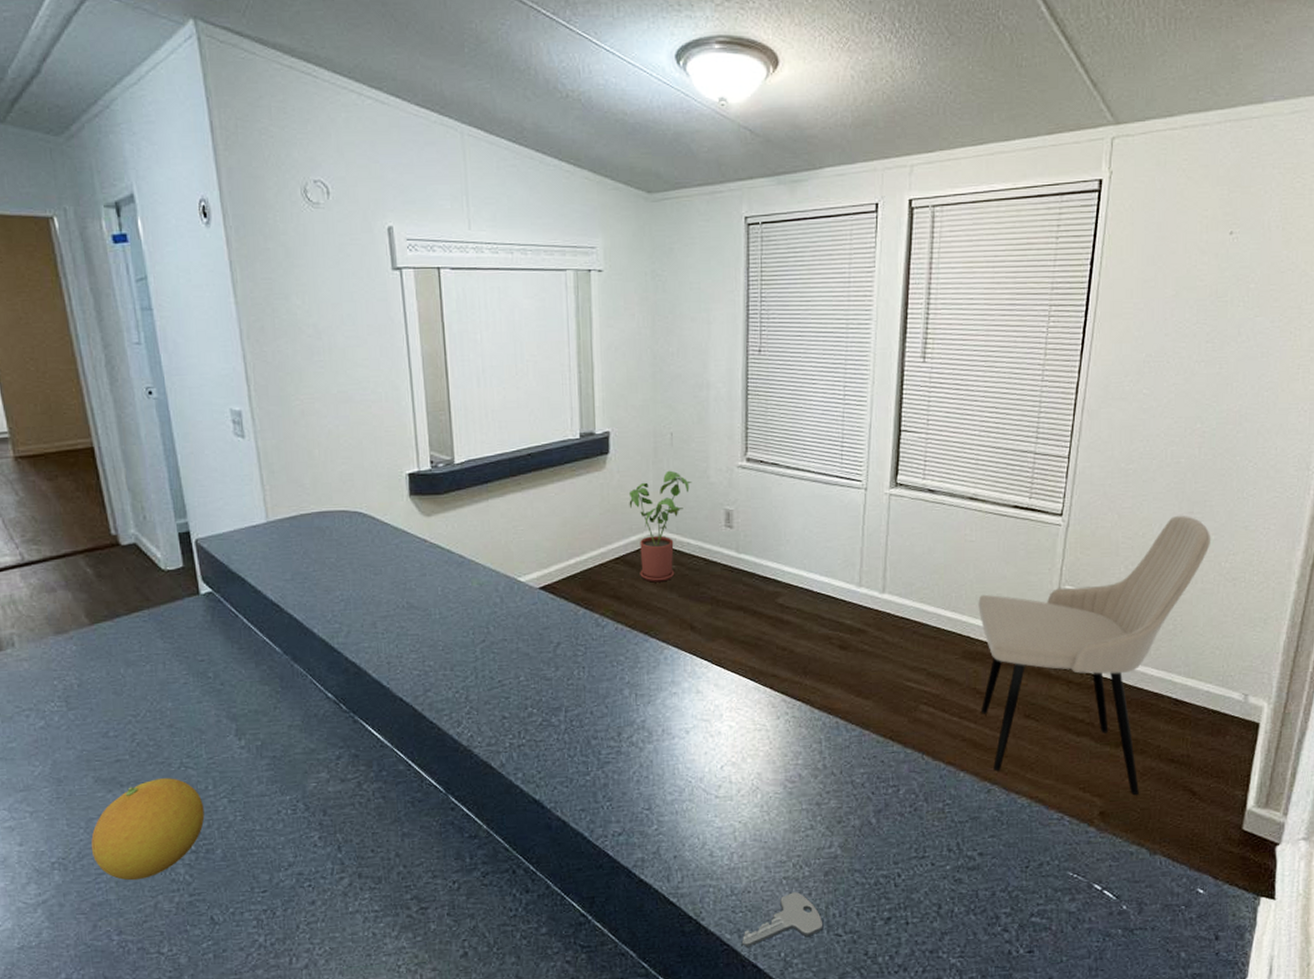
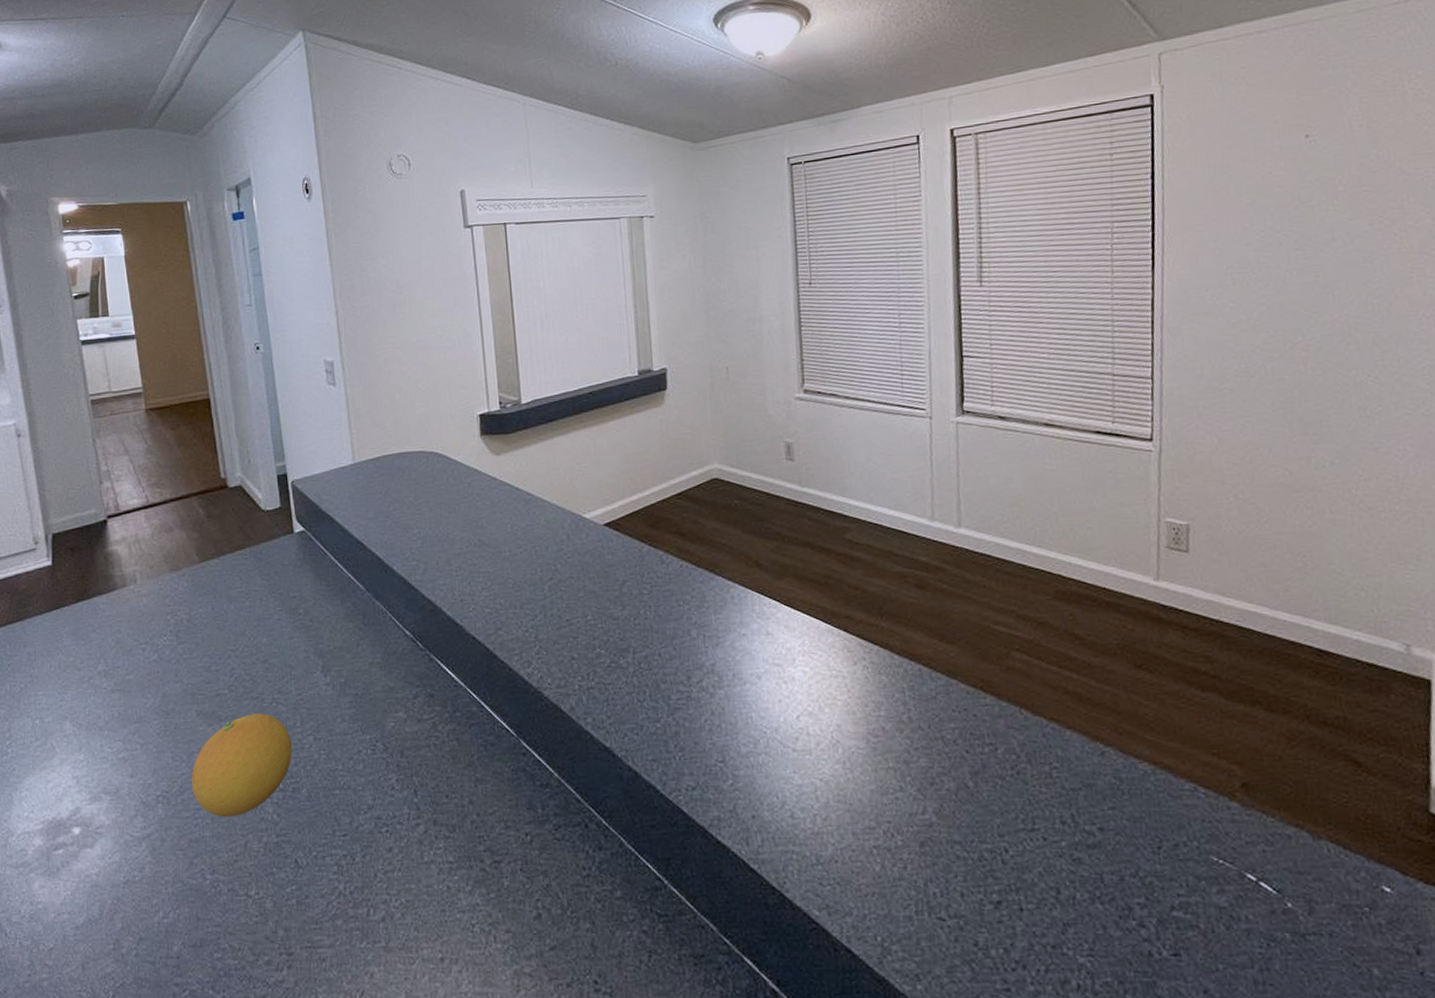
house plant: present [628,470,692,583] -> none [687,404,750,518]
key: present [741,892,822,947] -> none [831,865,922,927]
dining chair: present [978,515,1212,795] -> none [1066,437,1336,764]

